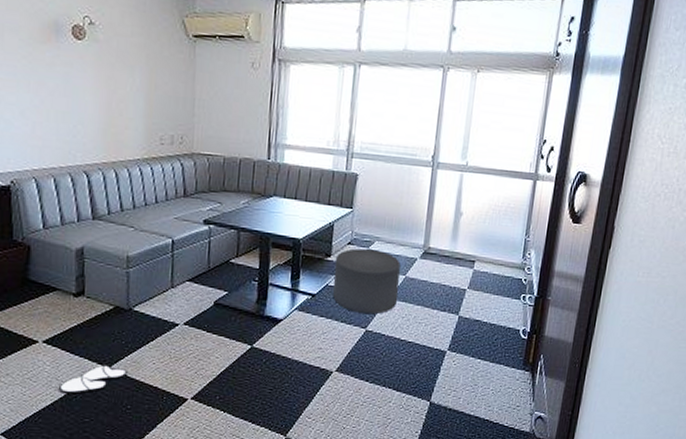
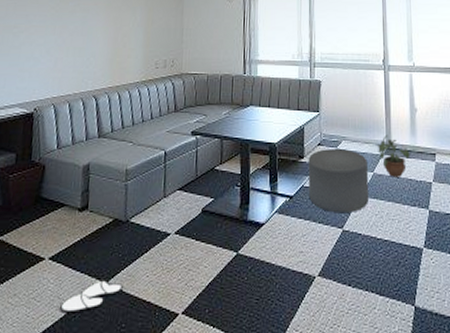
potted plant: none [412,237,448,282] -> present [376,134,410,177]

